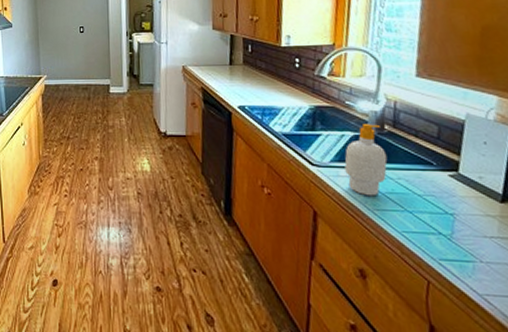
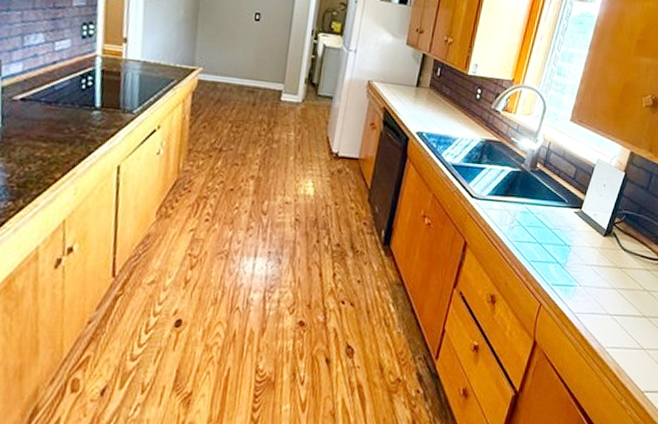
soap bottle: present [344,123,388,197] -> none [498,160,534,229]

